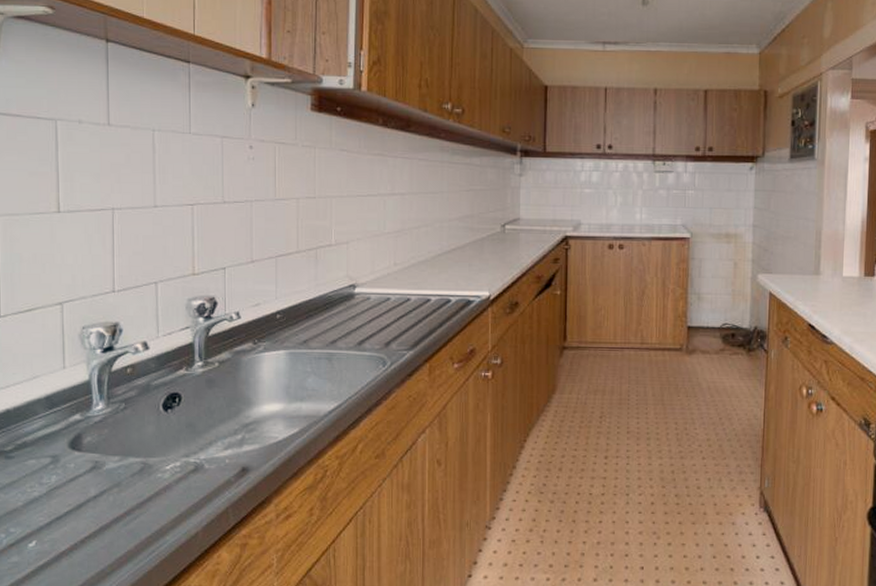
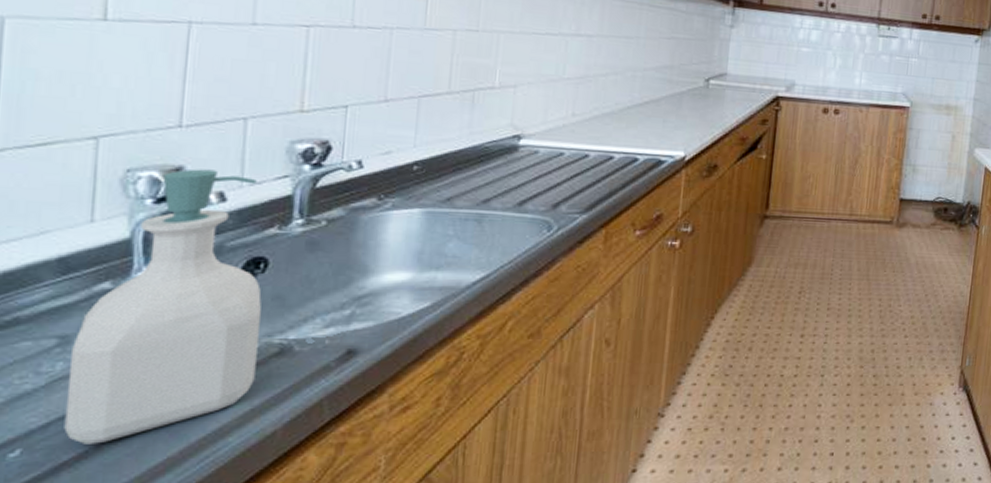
soap bottle: none [60,324,181,539] -> present [64,169,262,444]

